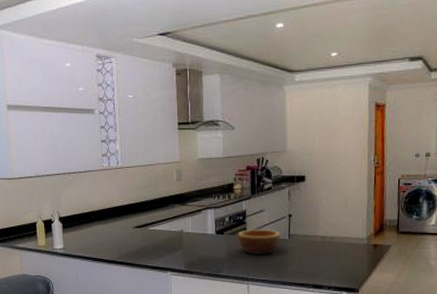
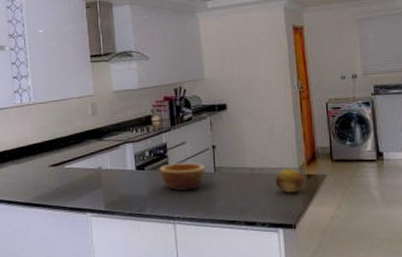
fruit: none [344,238,371,260] -> present [275,168,305,193]

